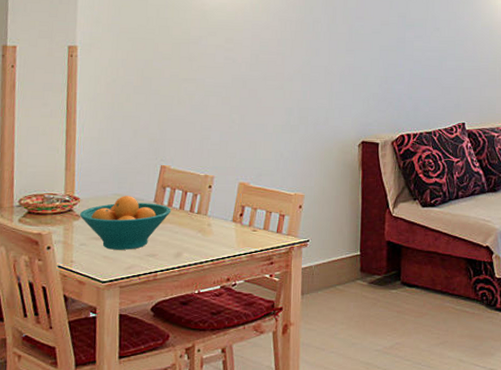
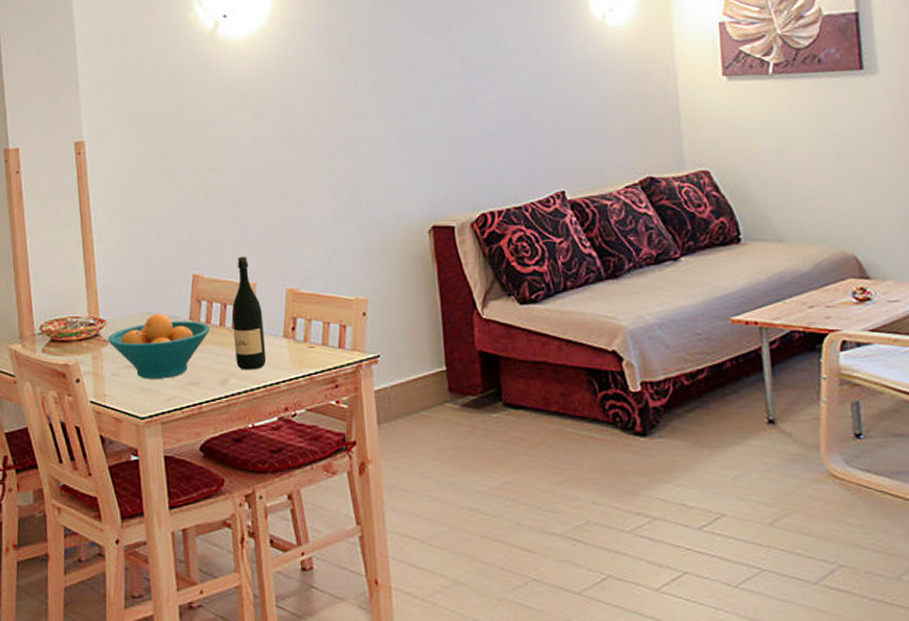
wine bottle: none [190,153,217,247] -> present [232,256,267,370]

